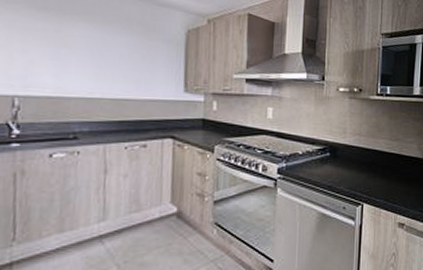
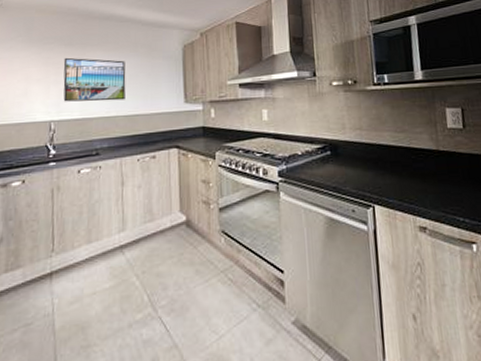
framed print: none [32,23,116,82] -> present [63,57,126,102]

